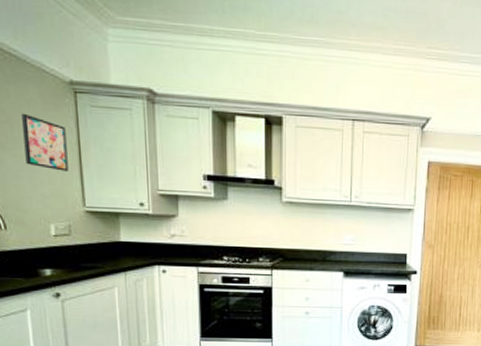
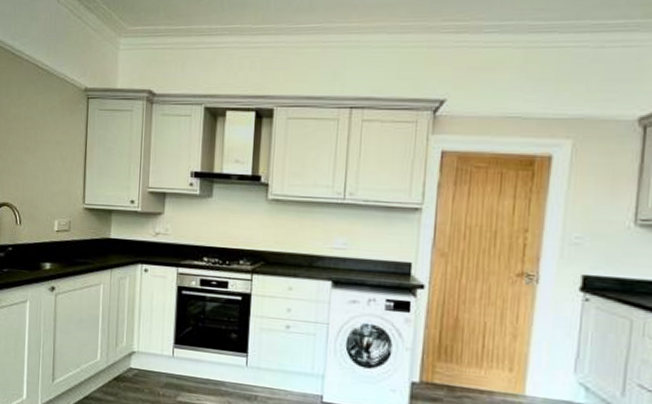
wall art: present [22,113,69,171] -> none [43,119,77,171]

